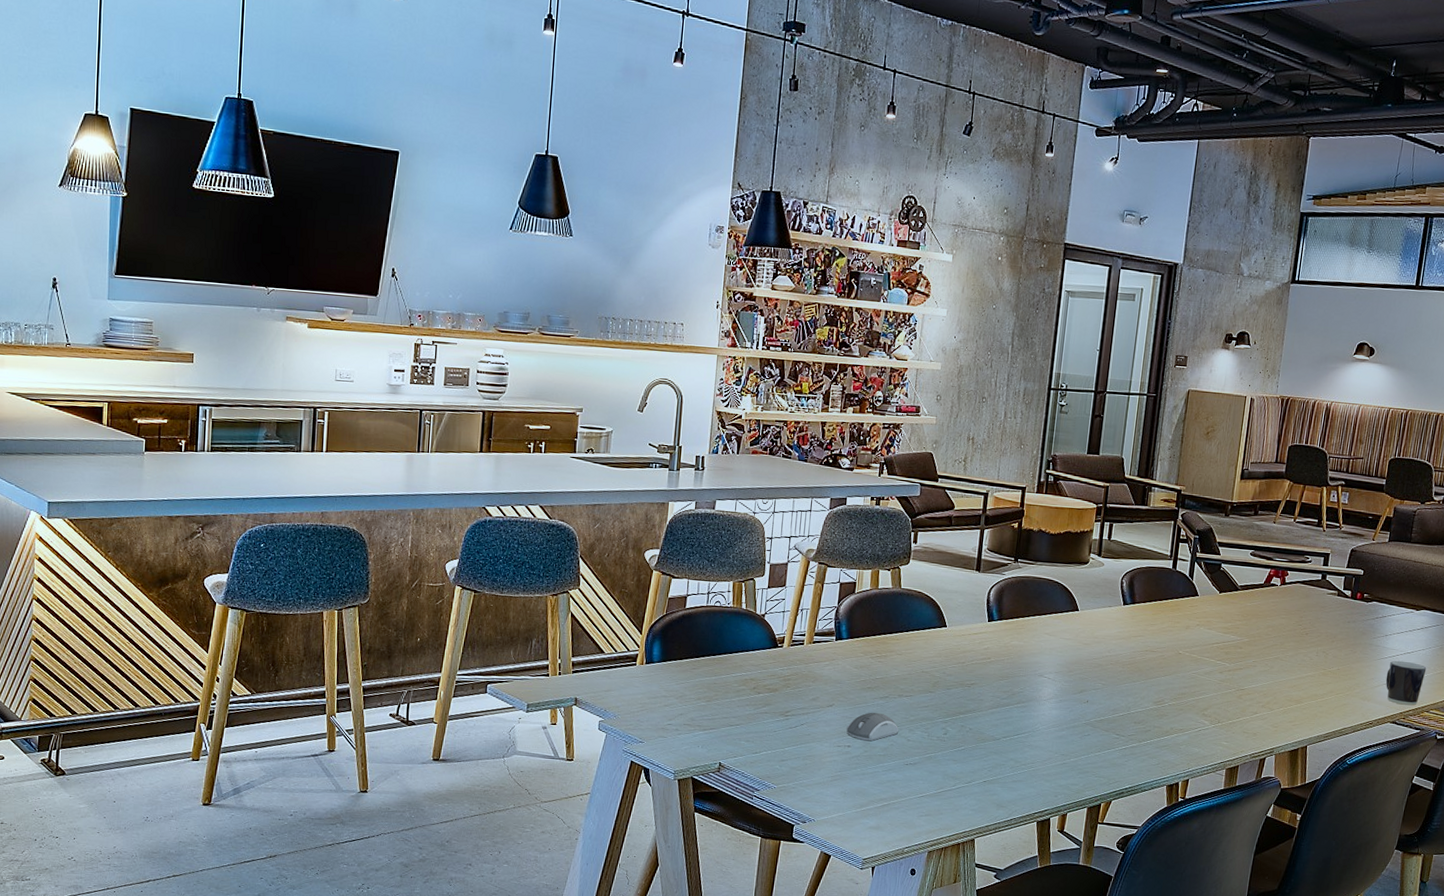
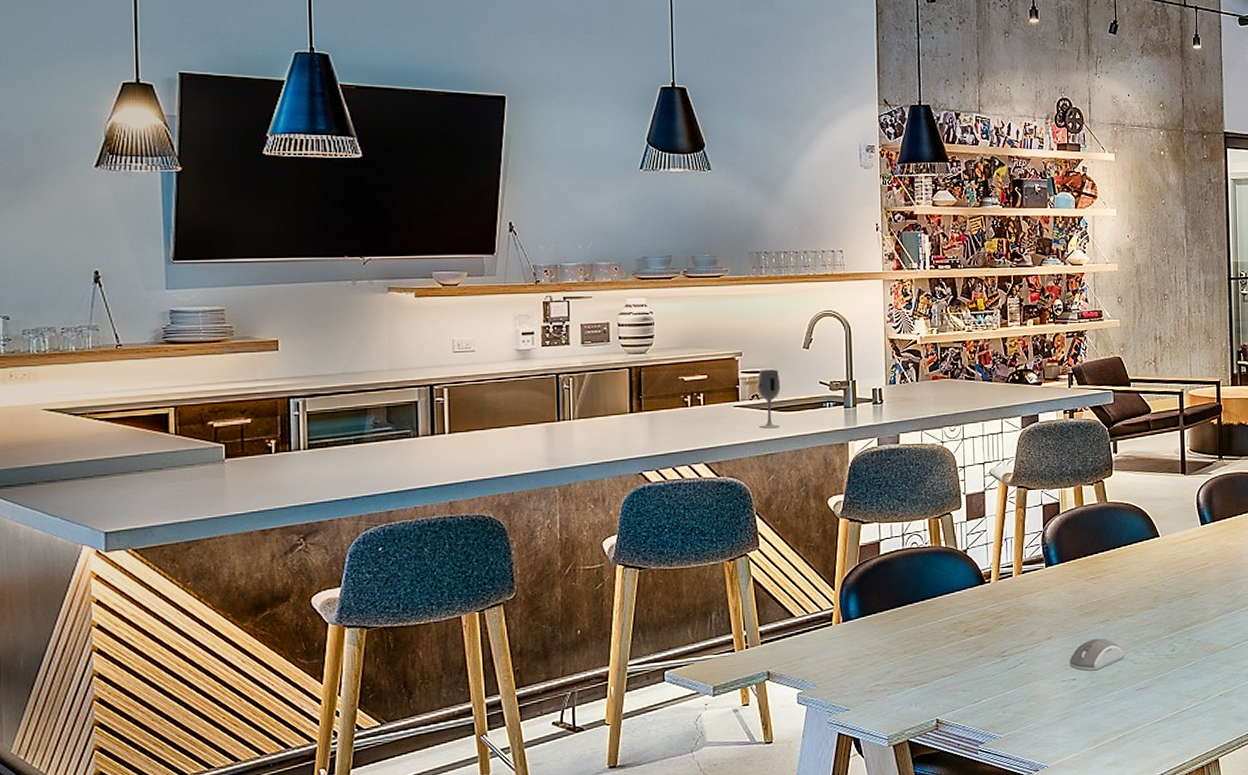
wine glass: none [590,426,615,482] -> present [757,369,781,429]

